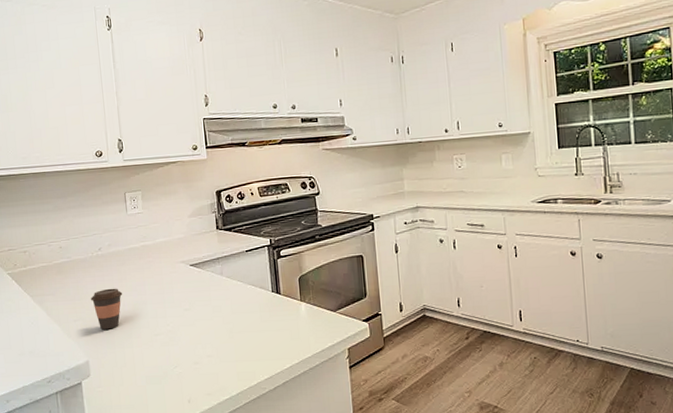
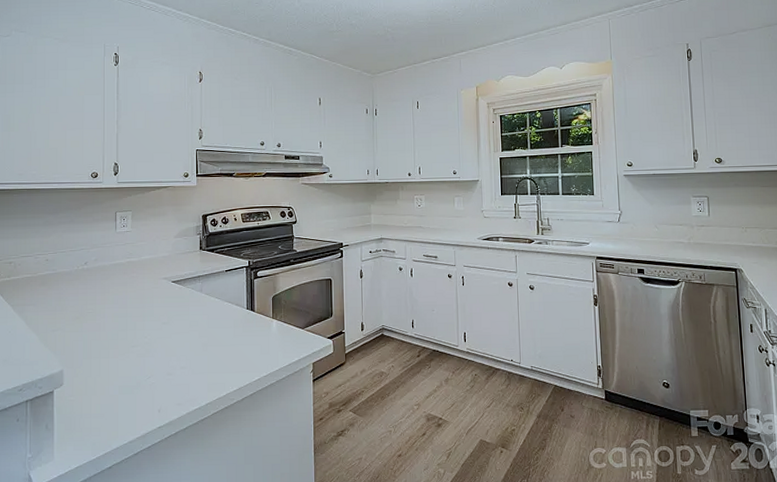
coffee cup: present [91,288,123,330] -> none [72,300,104,340]

